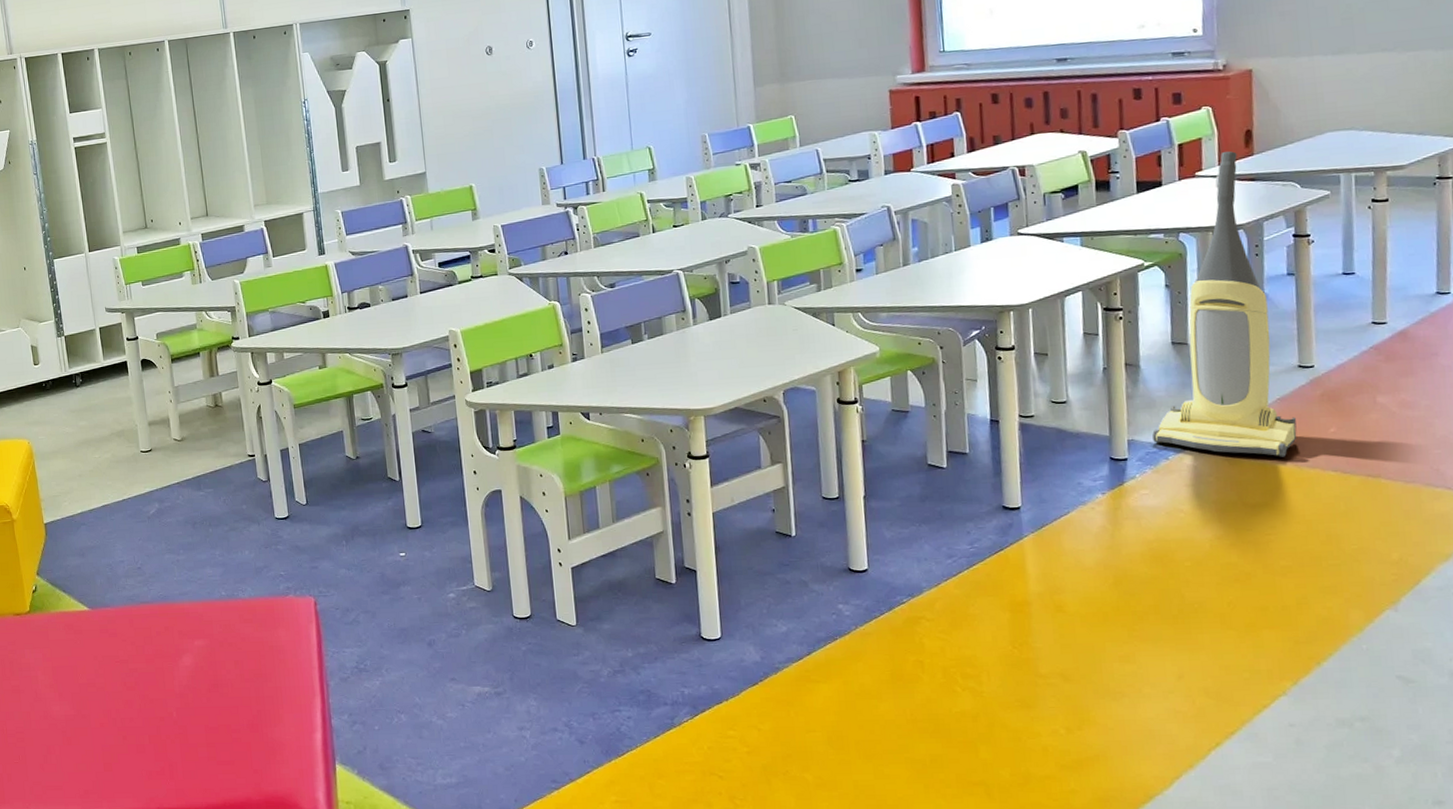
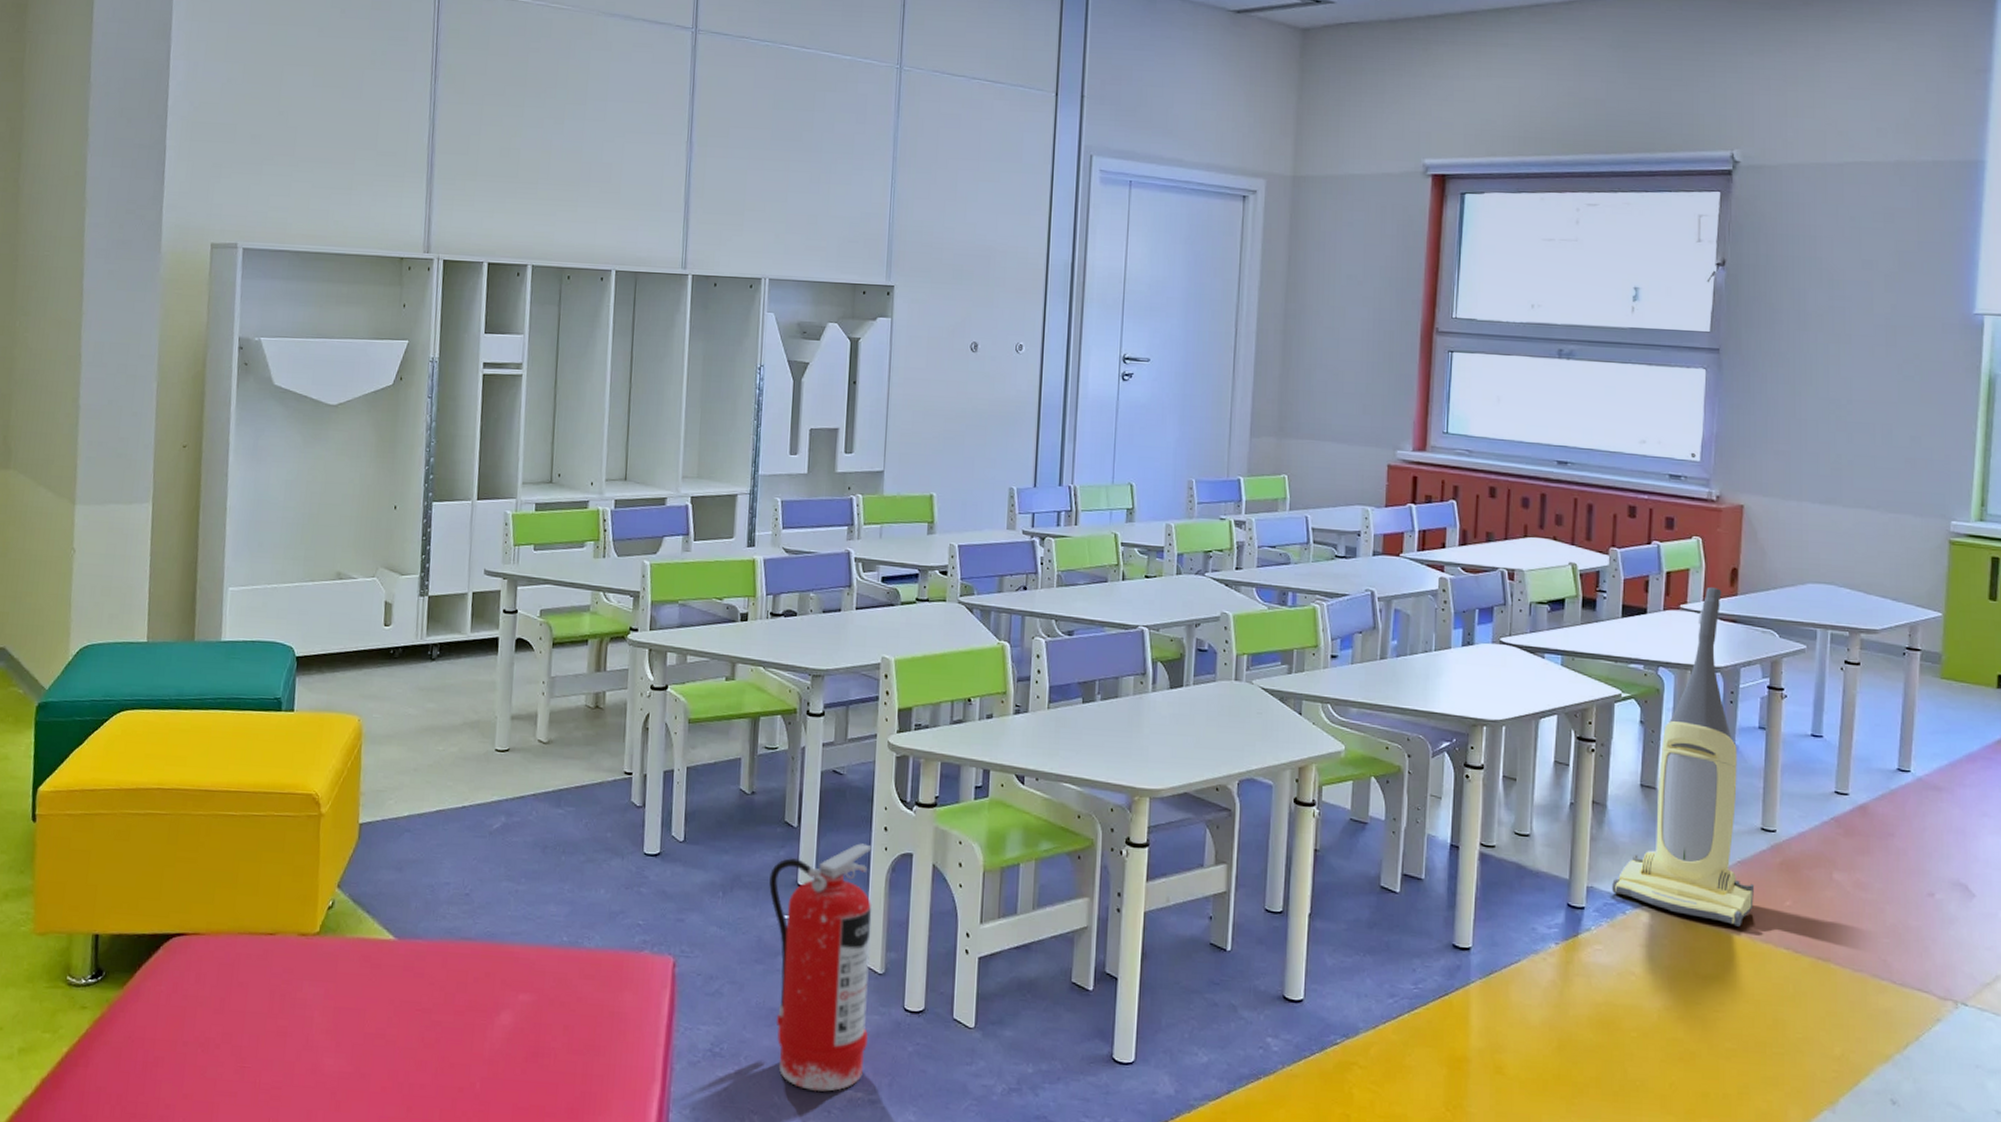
fire extinguisher: none [383,487,487,690] -> present [769,843,872,1092]

